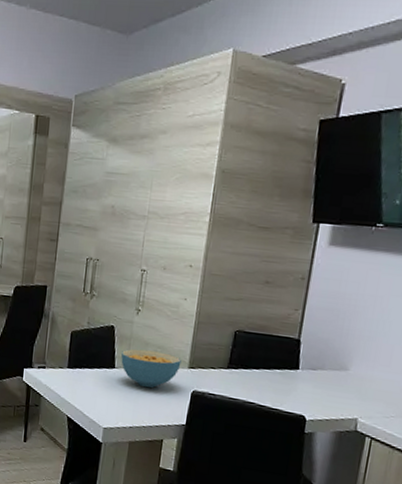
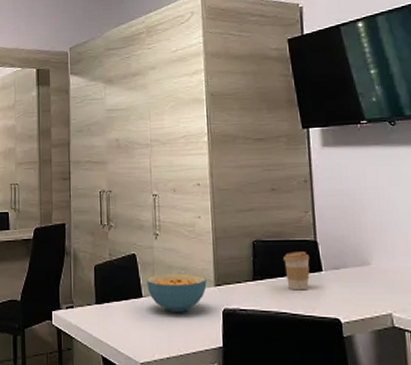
coffee cup: none [260,346,290,385] -> present [282,251,310,290]

